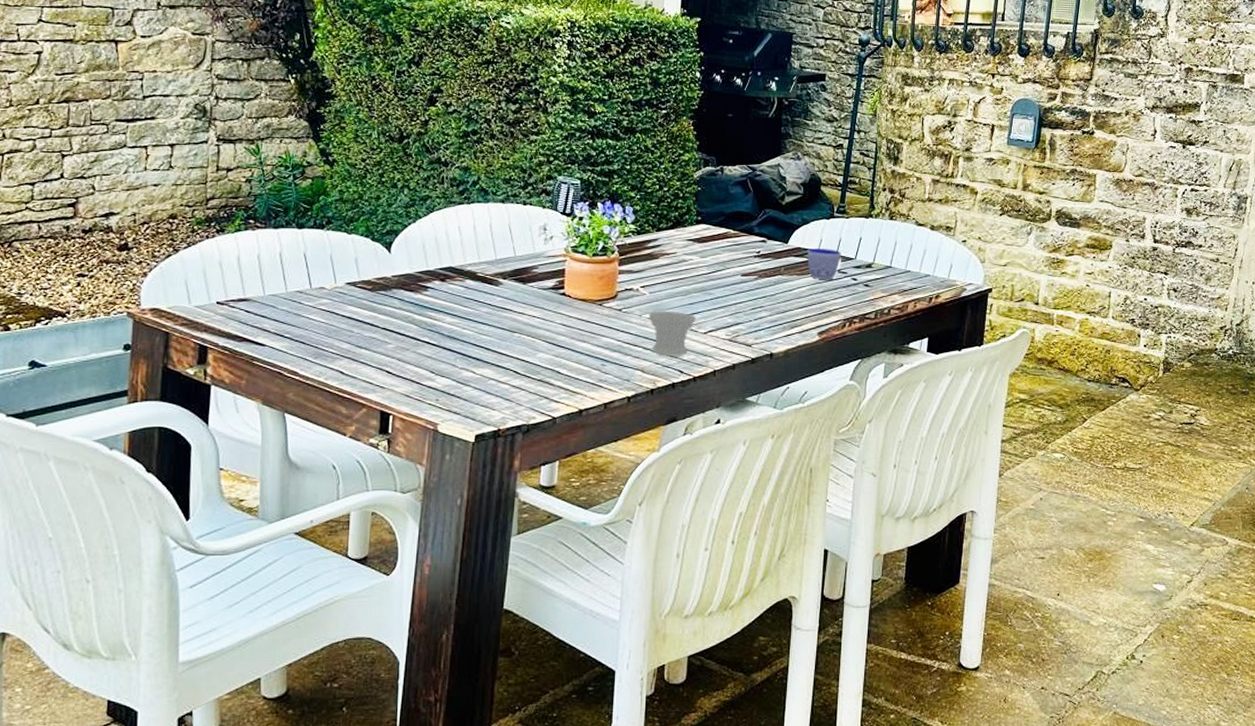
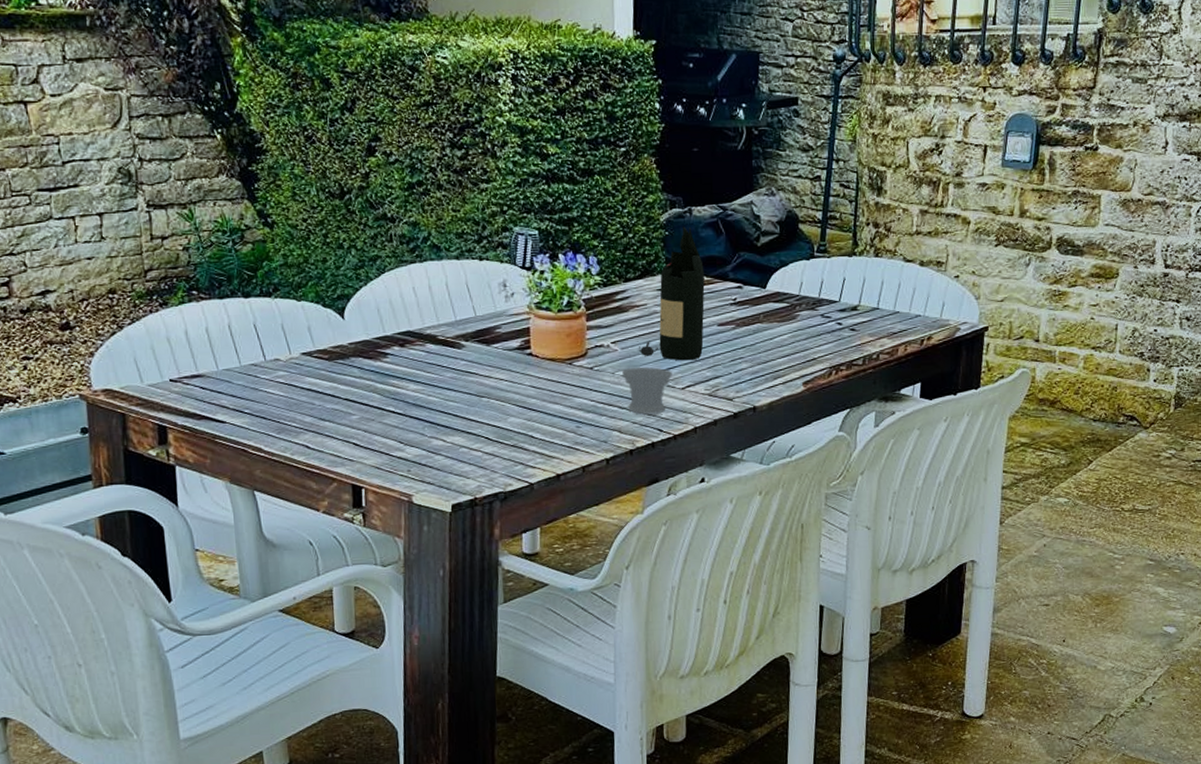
wine bottle: none [666,183,732,307] -> present [639,226,705,361]
cup: present [807,249,841,279] -> none [787,292,824,325]

